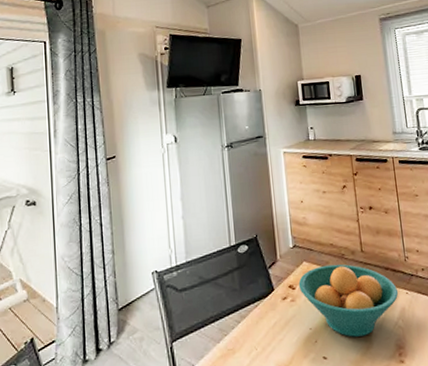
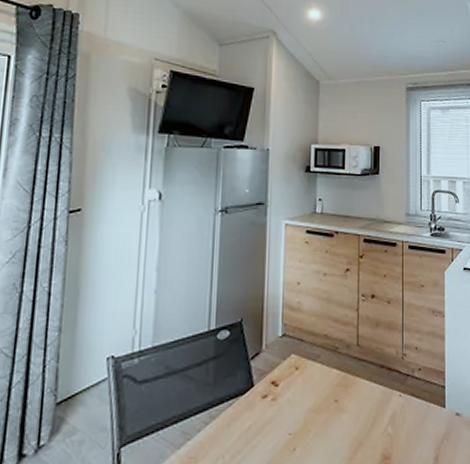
fruit bowl: present [298,264,399,337] -> none [283,358,392,445]

